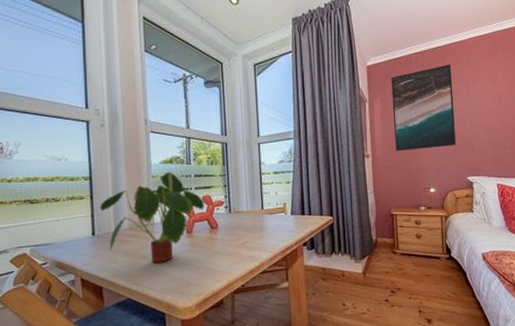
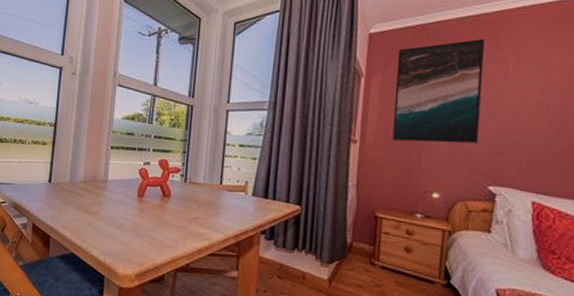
plant: present [99,171,204,263] -> none [59,128,160,223]

